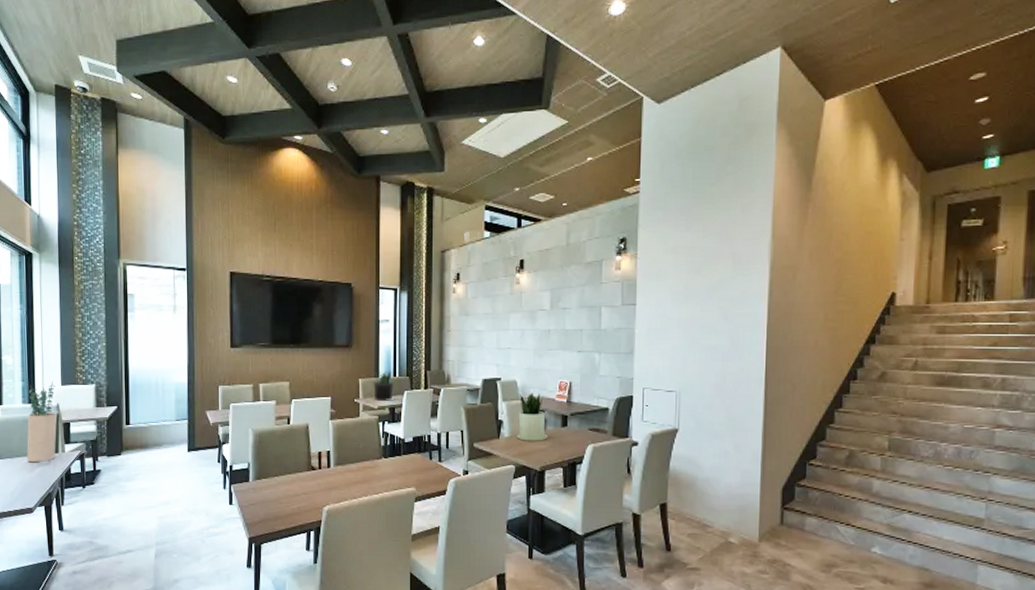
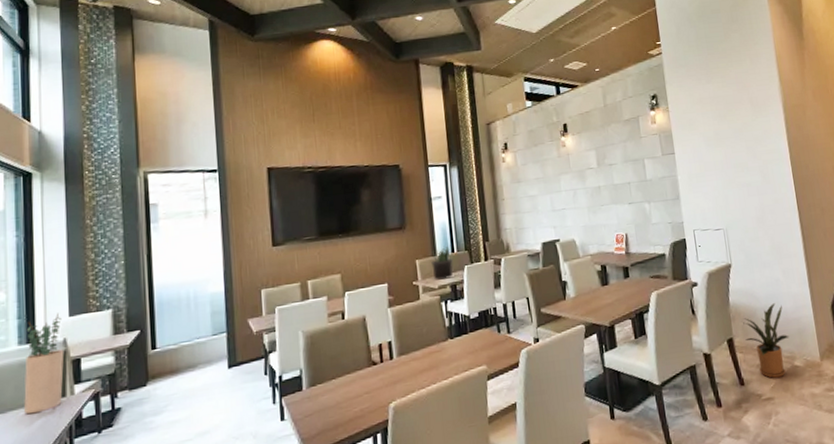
planter: present [517,393,548,441] -> none [580,249,613,299]
house plant: none [680,476,728,550] -> present [743,303,789,378]

